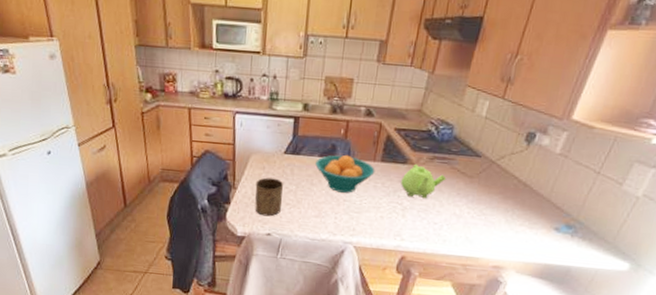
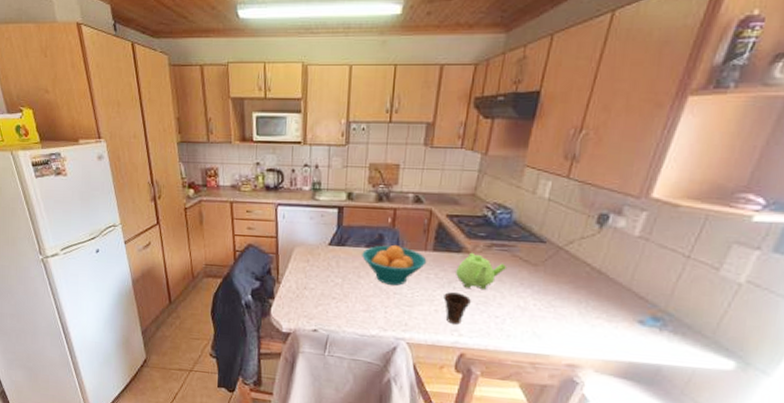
cup: present [255,177,284,217] -> none [299,270,330,312]
cup: none [389,200,413,230] -> present [443,292,471,325]

